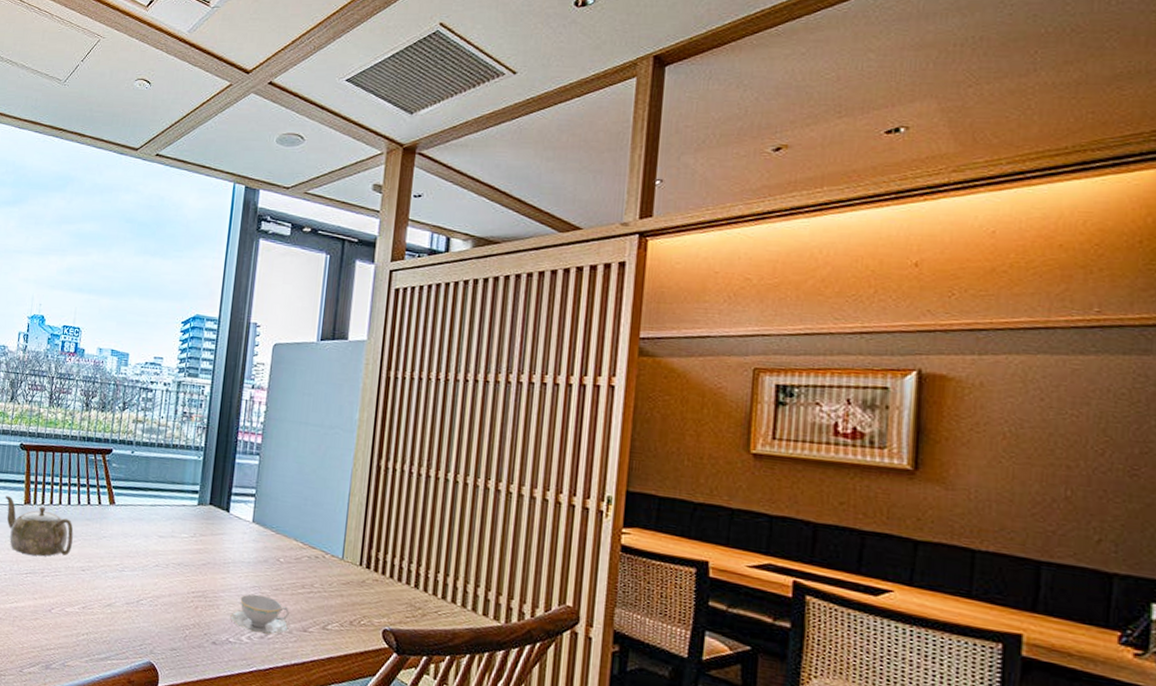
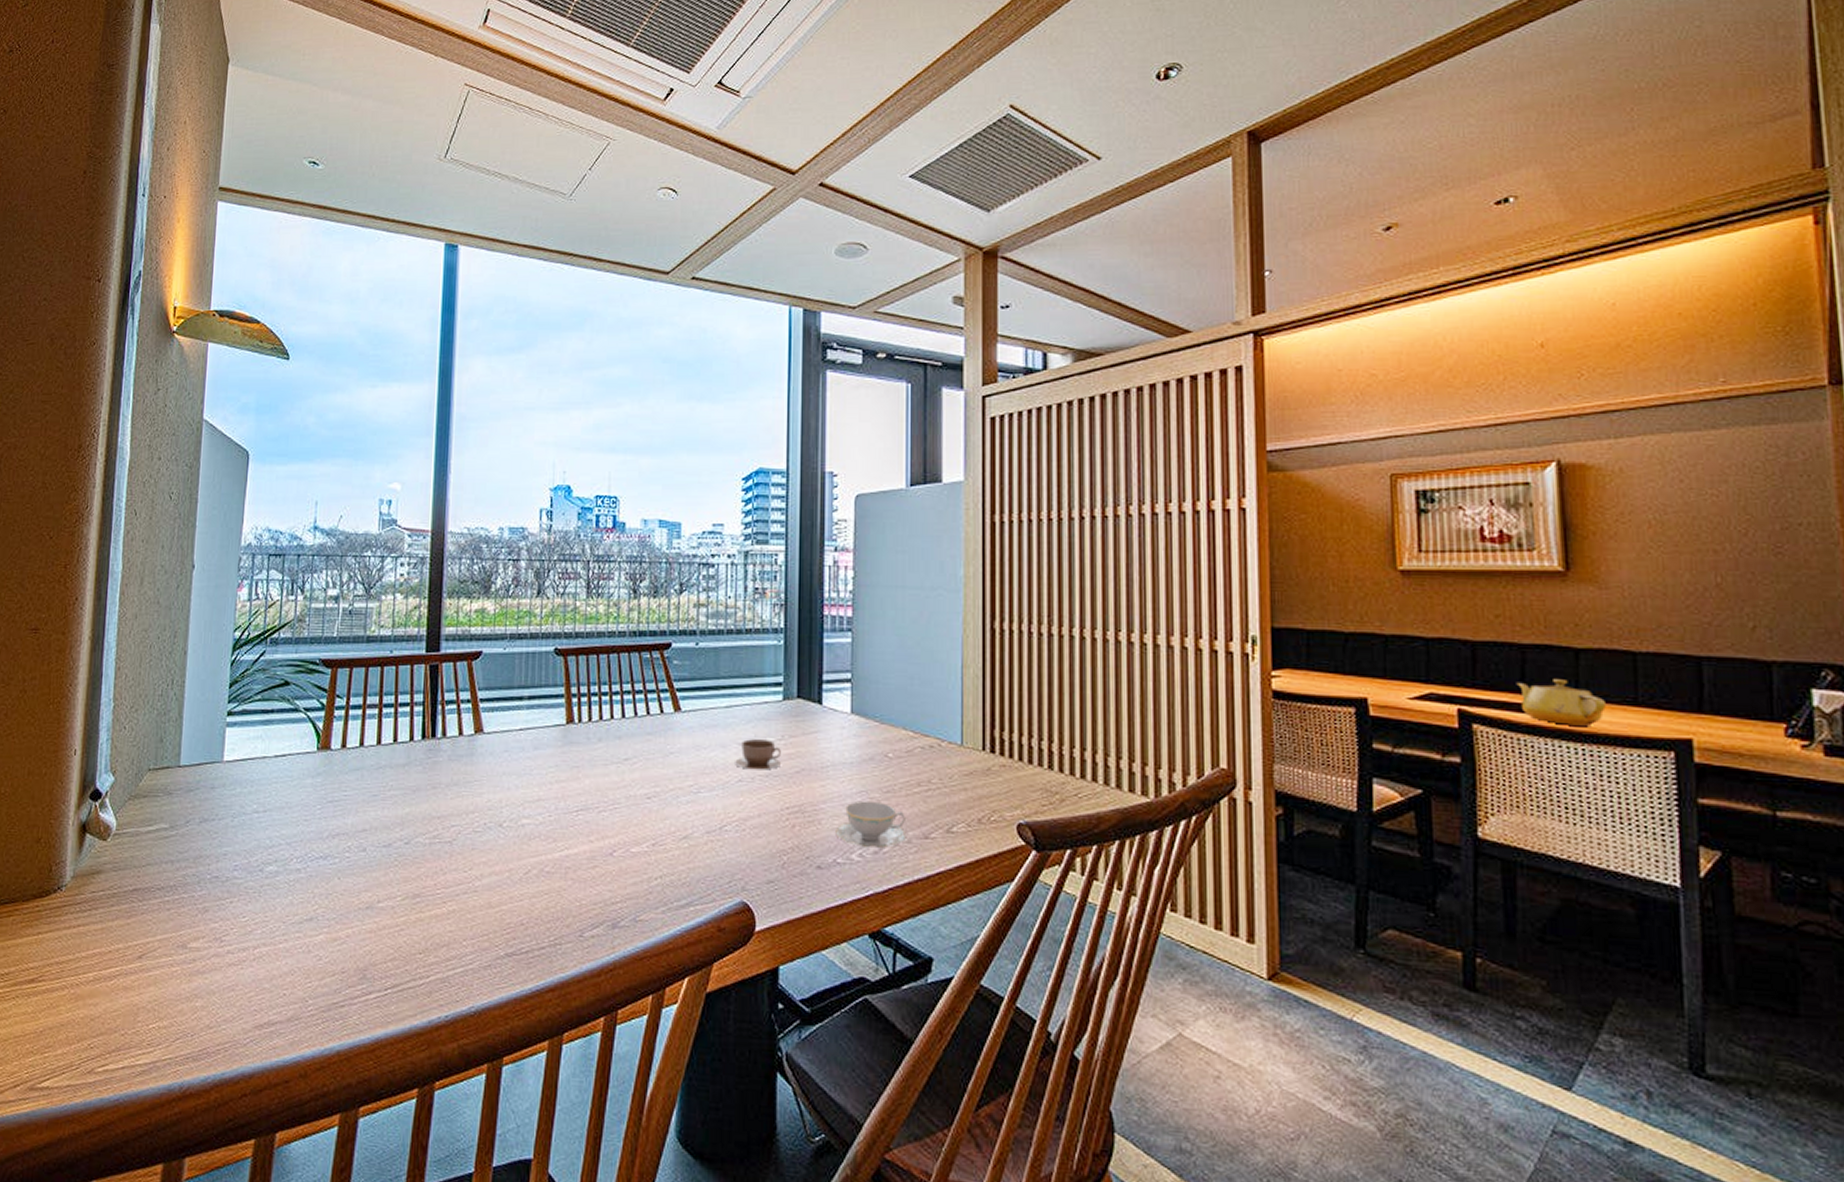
teapot: present [5,495,74,557] -> none [541,714,632,787]
teacup: none [154,533,192,560] -> present [735,739,781,770]
teapot: none [852,563,939,611] -> present [1516,679,1606,726]

